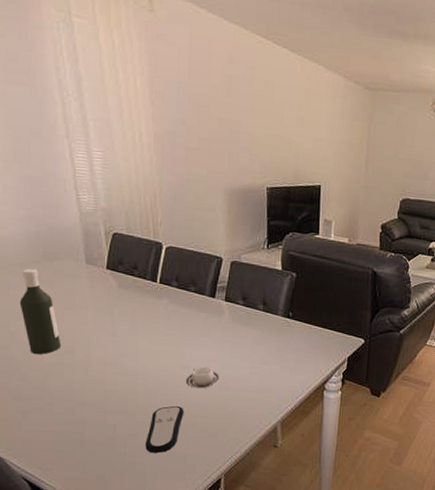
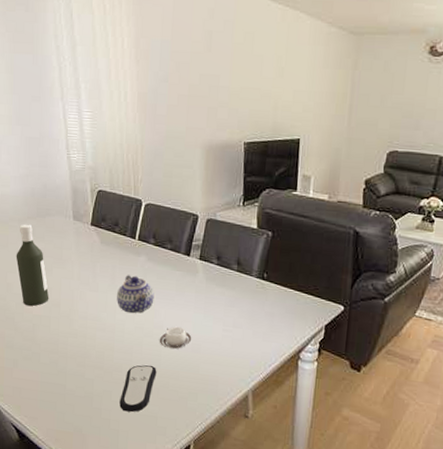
teapot: none [138,318,179,356] -> present [117,275,154,313]

